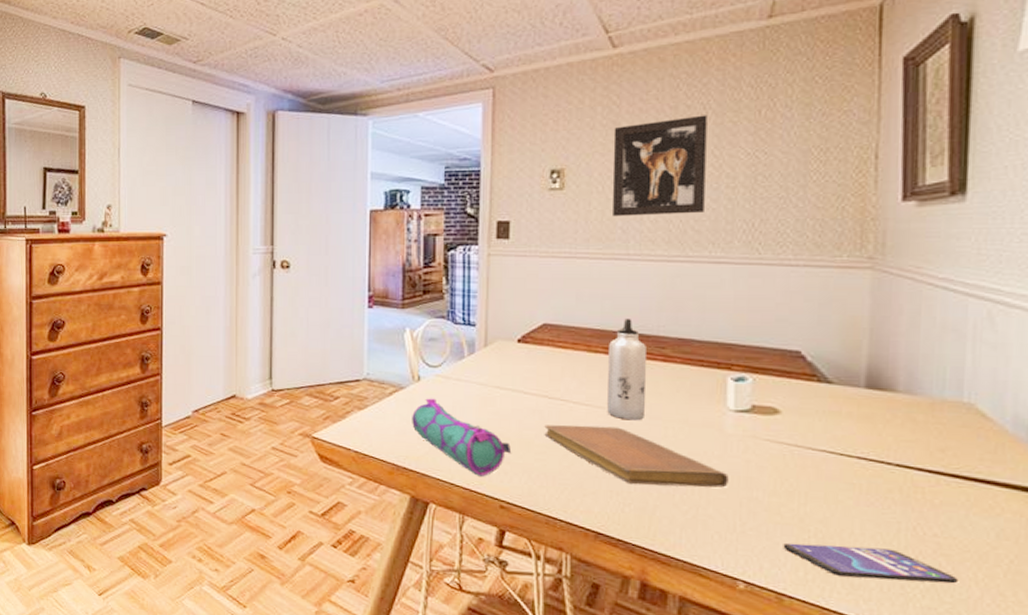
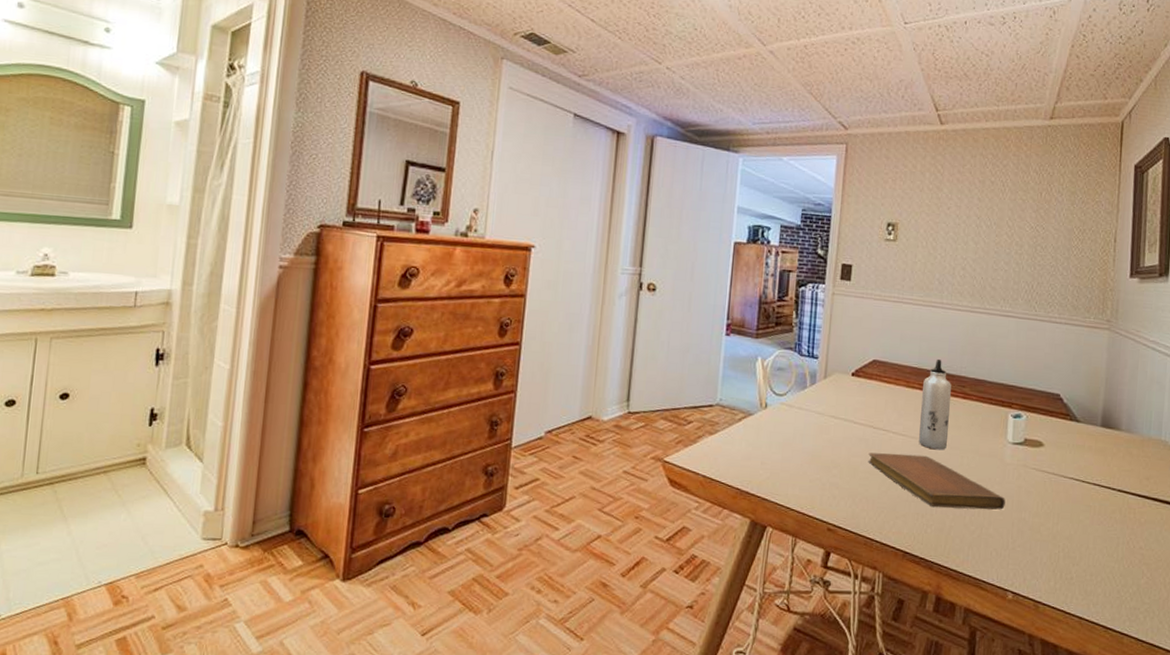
pencil case: present [412,398,512,477] -> none [757,425,841,501]
wall art: present [612,115,707,217] -> none [932,191,1005,273]
smartphone: present [783,543,959,584] -> none [1041,557,1154,588]

